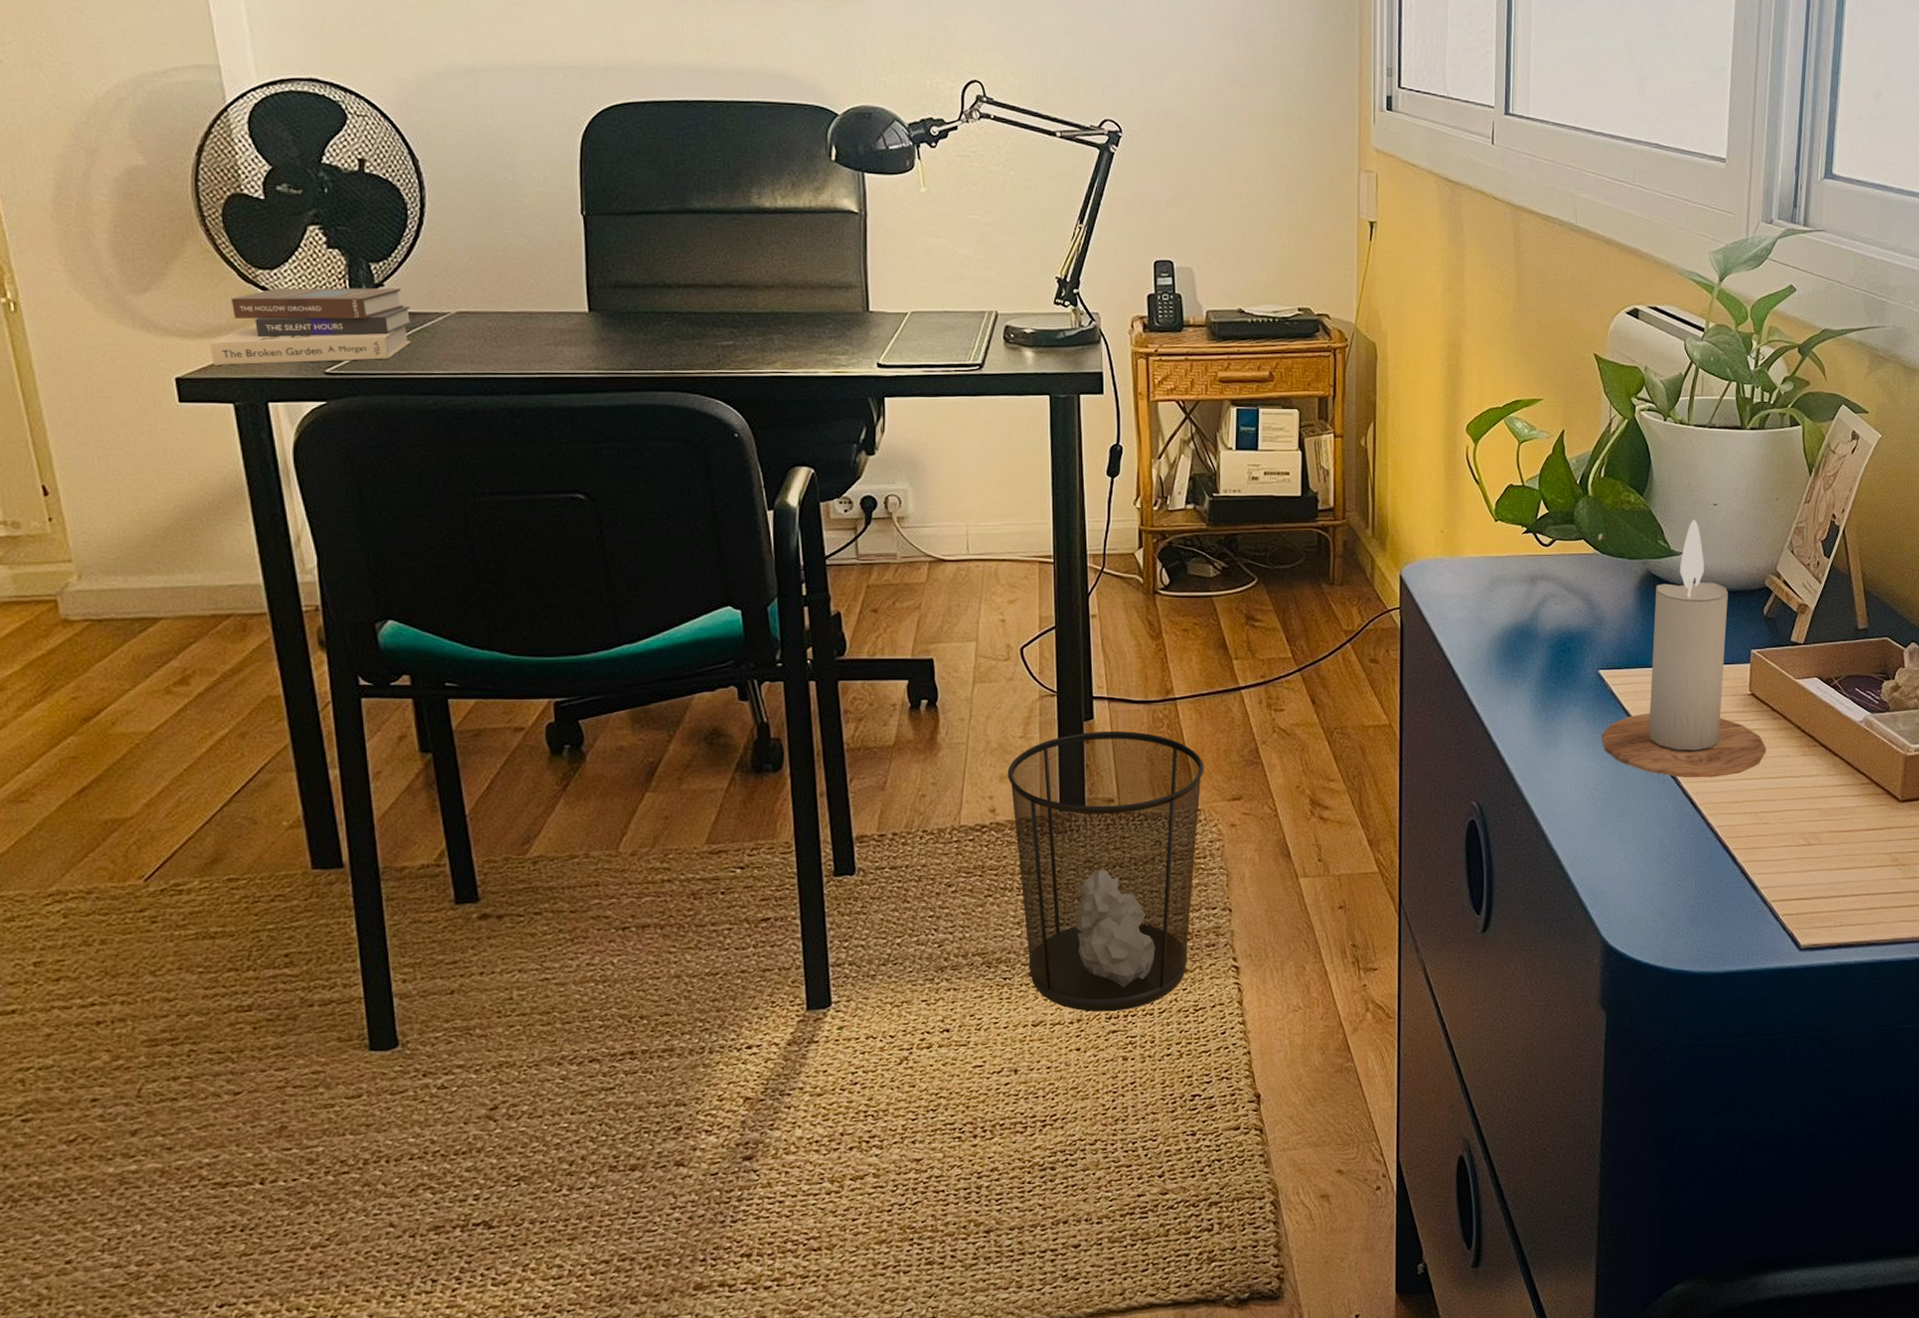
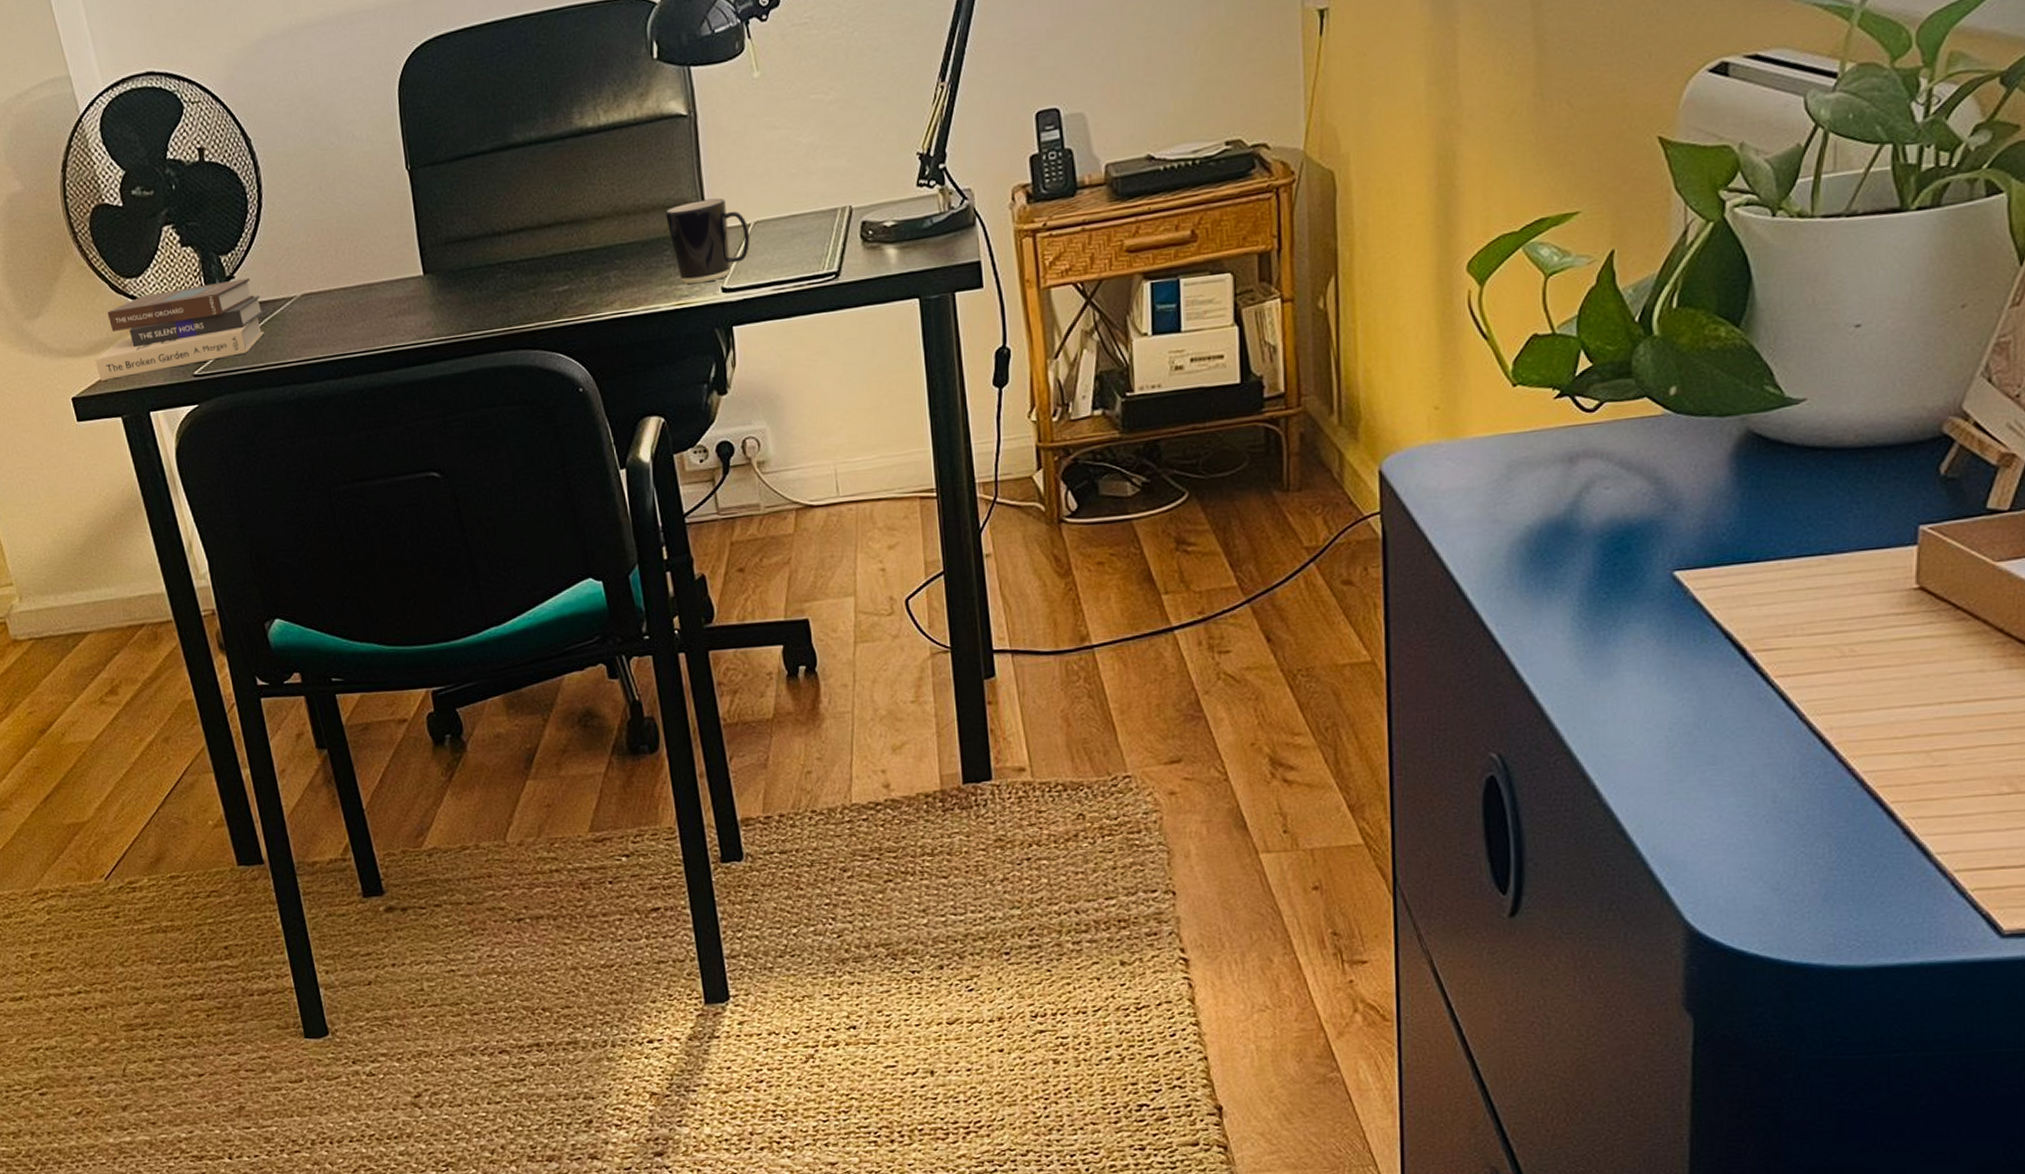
mug: none [831,286,906,357] -> present [665,198,750,285]
waste bin: present [1007,730,1204,1012] -> none [900,688,1133,1010]
candle: present [1601,519,1766,778] -> none [1679,350,1945,709]

